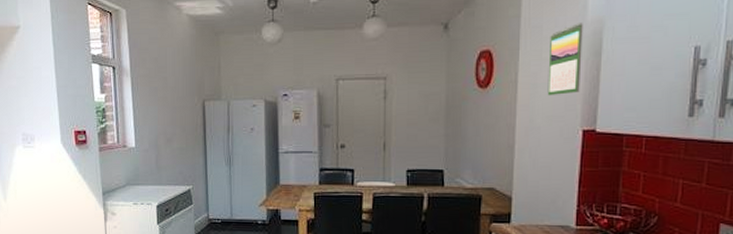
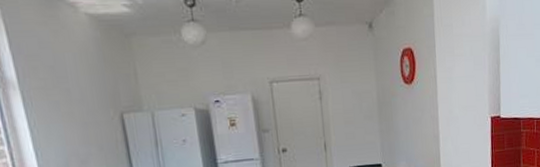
calendar: present [547,23,583,96] -> none [459,22,486,89]

